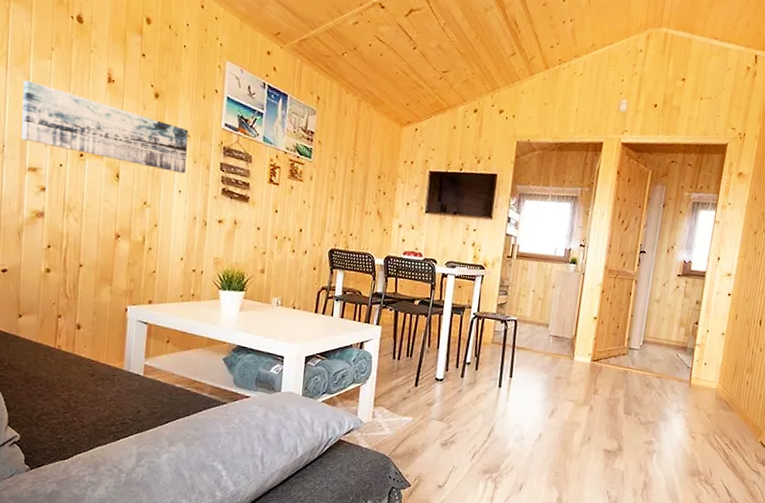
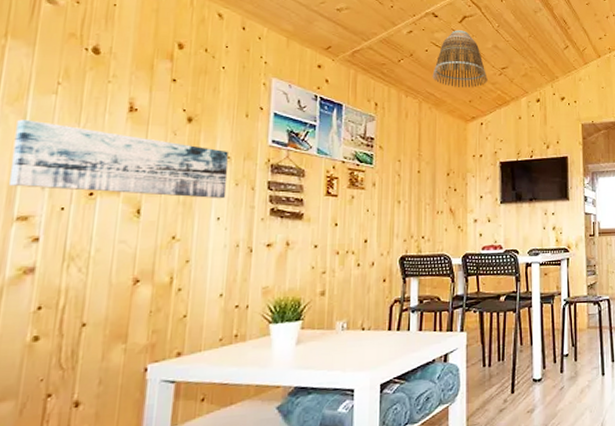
lamp shade: none [373,24,428,90] -> present [432,30,488,88]

